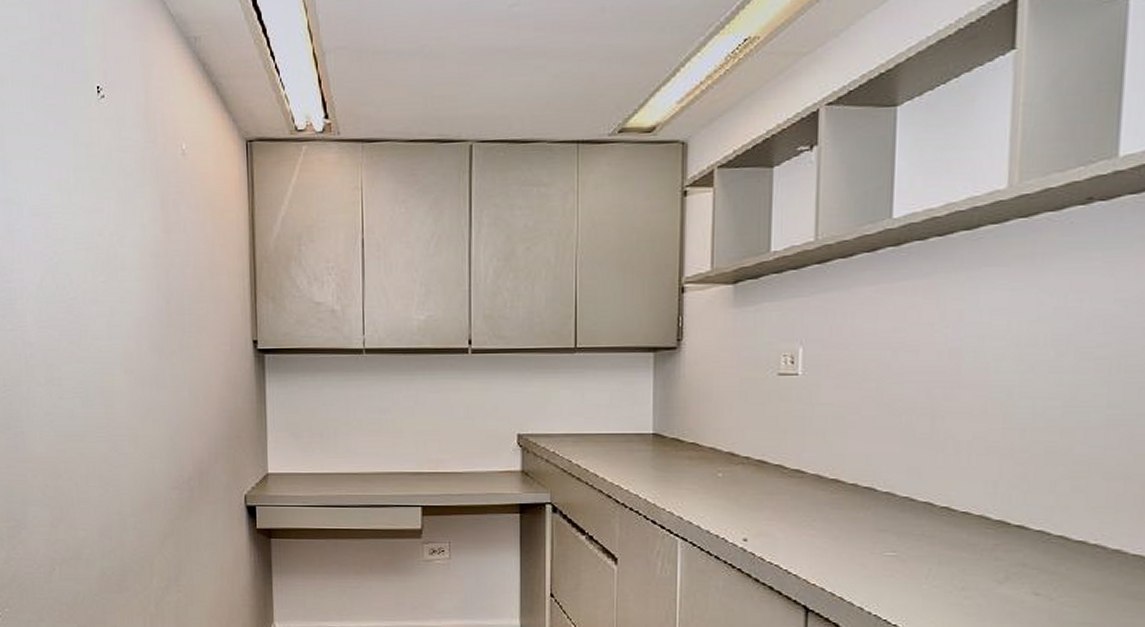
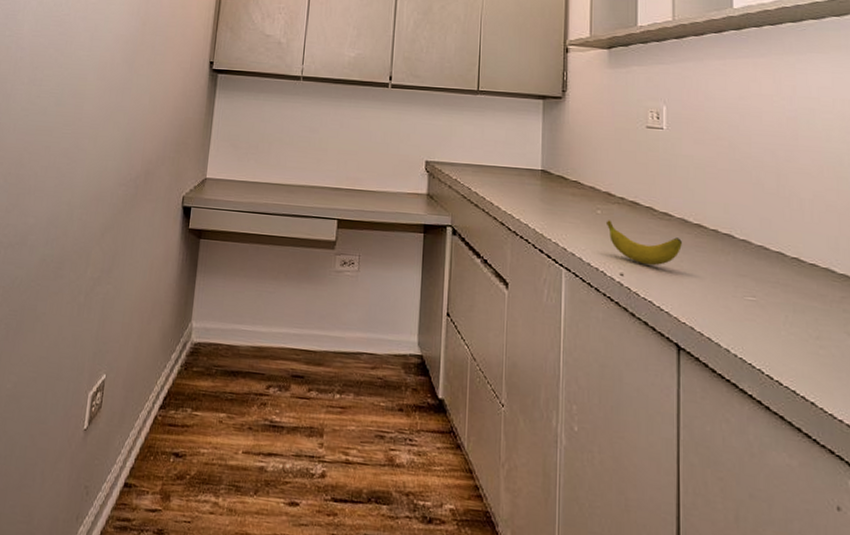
banana: none [727,483,815,528] -> present [605,220,682,266]

